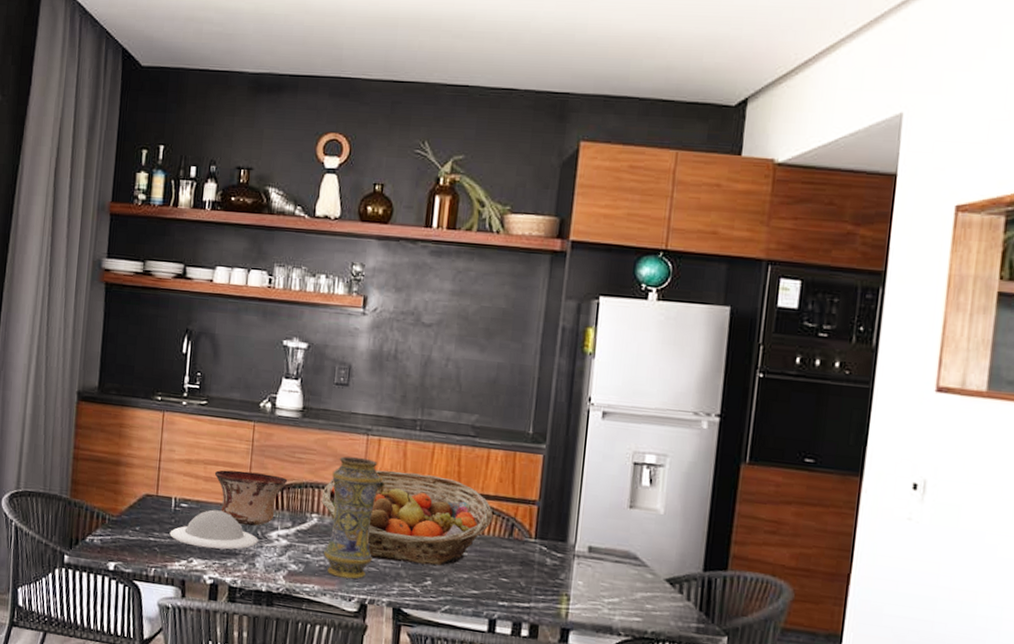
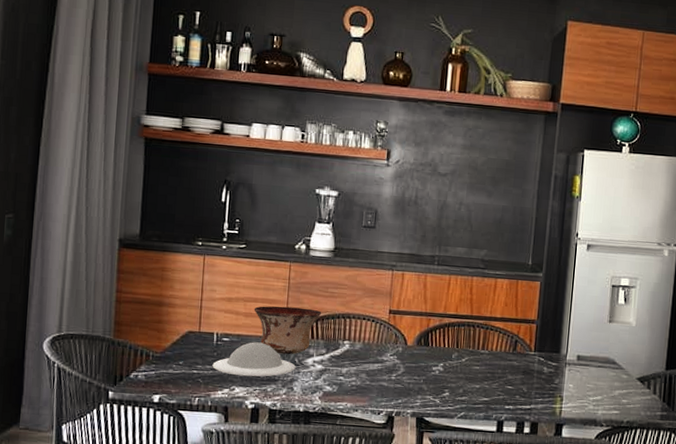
fruit basket: present [321,470,492,566] -> none [352,300,499,379]
vase: present [324,456,382,579] -> none [355,289,406,396]

